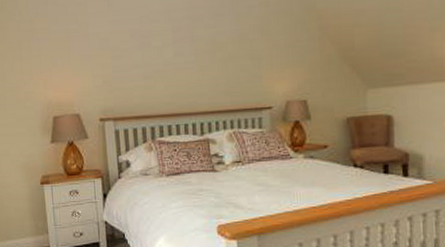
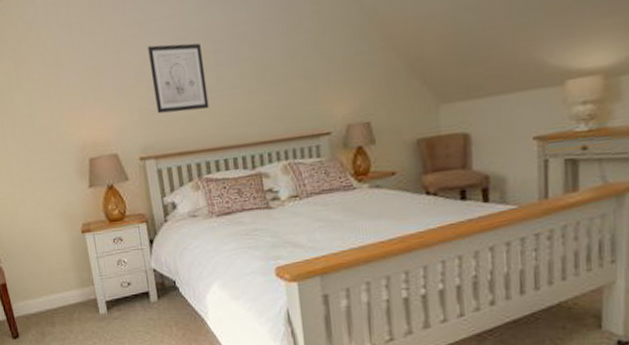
wall art: none [114,20,165,81] -> present [147,43,209,114]

